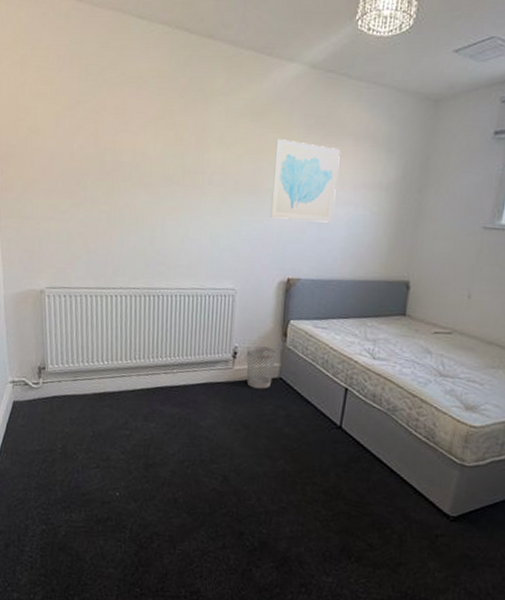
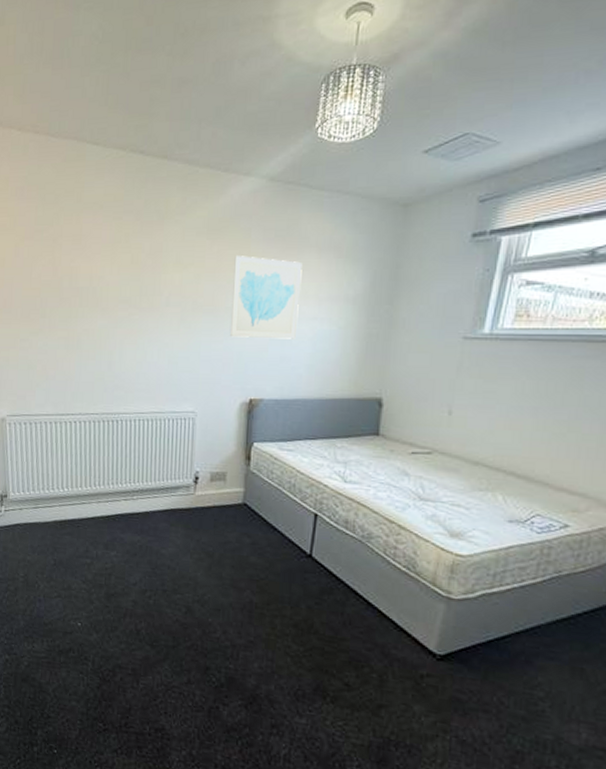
wastebasket: present [246,345,277,389] -> none [208,470,240,516]

